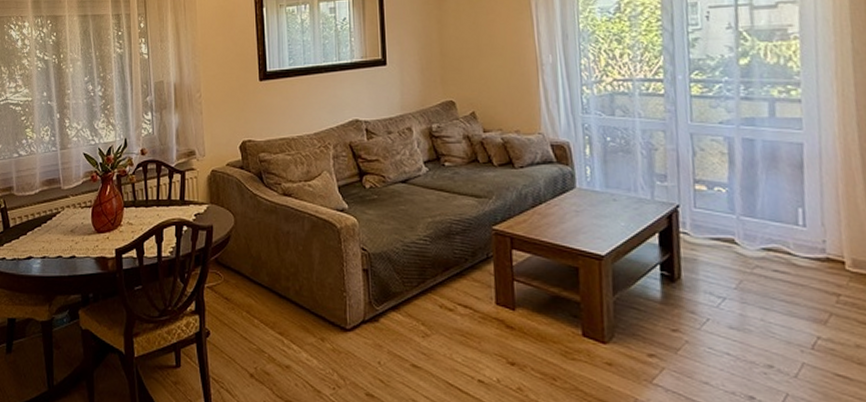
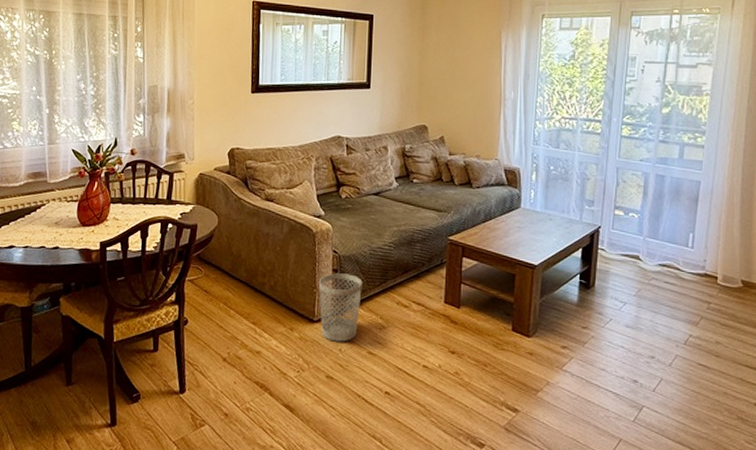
wastebasket: none [348,273,398,353] -> present [318,273,363,342]

